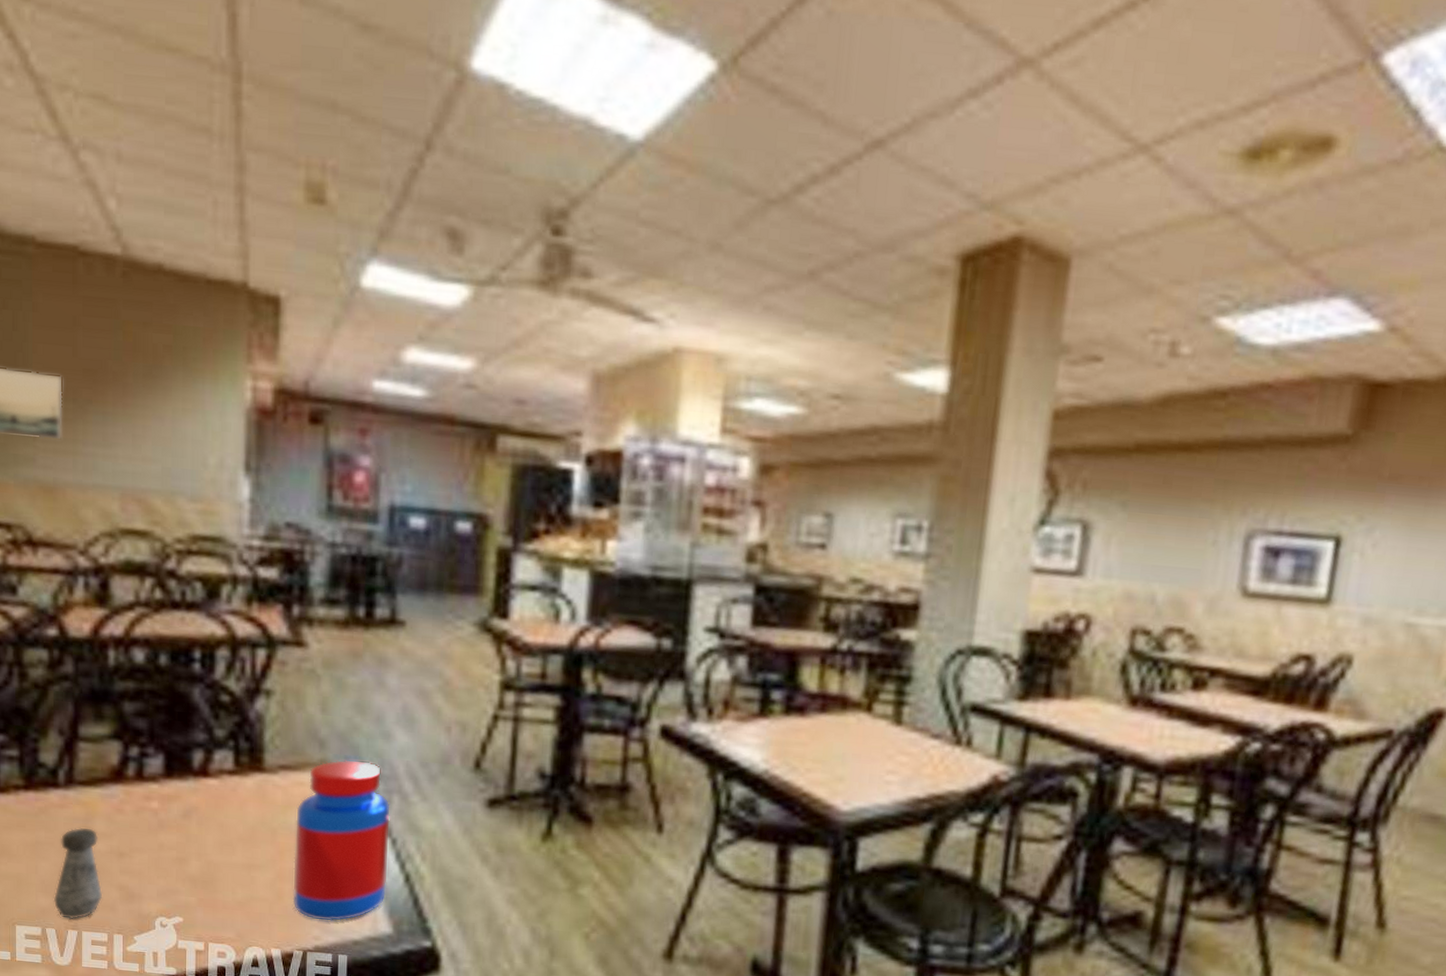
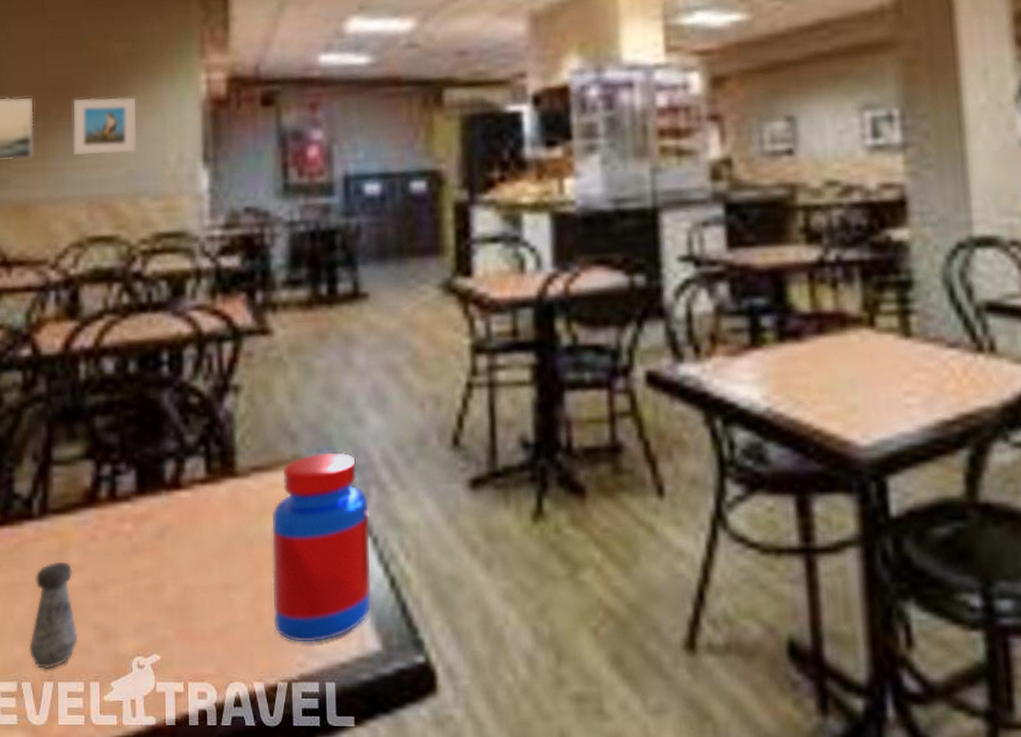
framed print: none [106,384,175,450] -> present [73,97,137,156]

